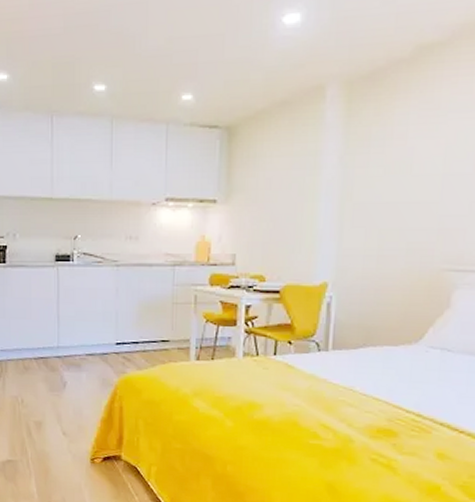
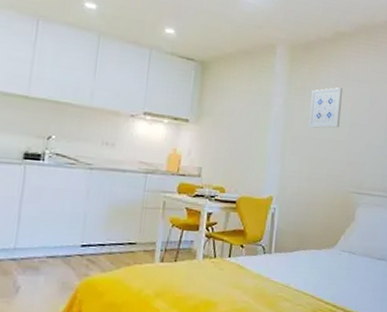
wall art: none [377,125,431,190] -> present [309,87,343,129]

